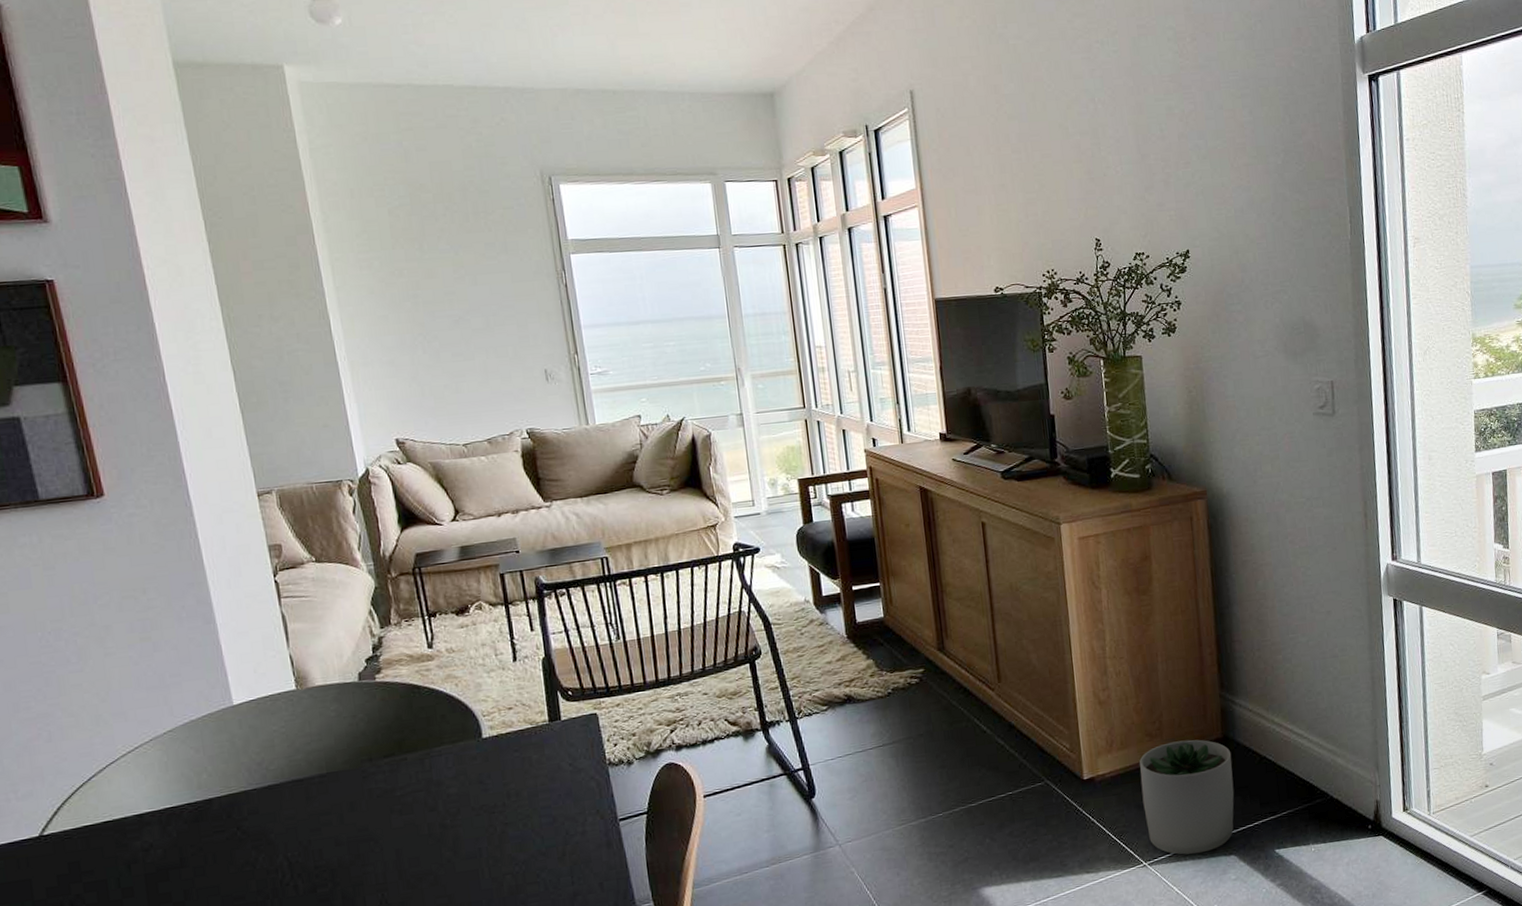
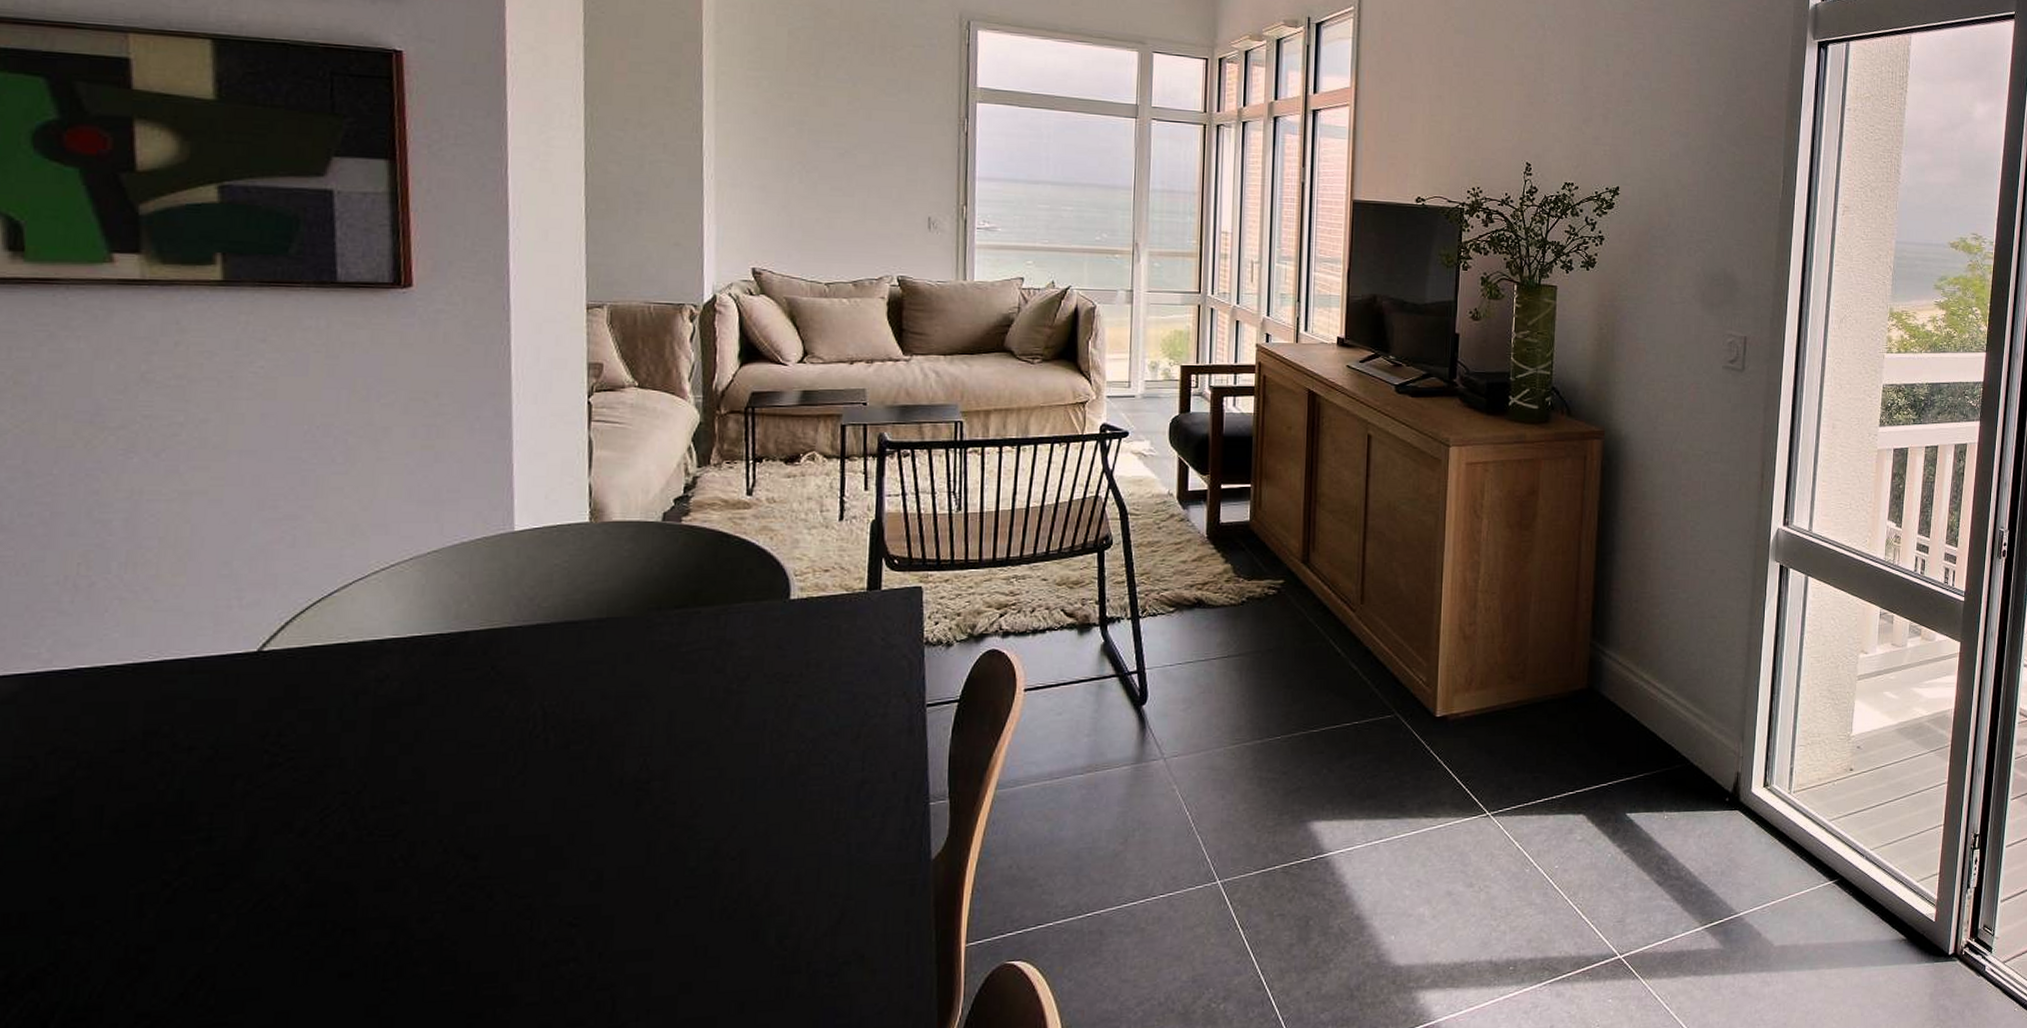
planter: present [1139,739,1235,855] -> none [1495,687,1594,809]

